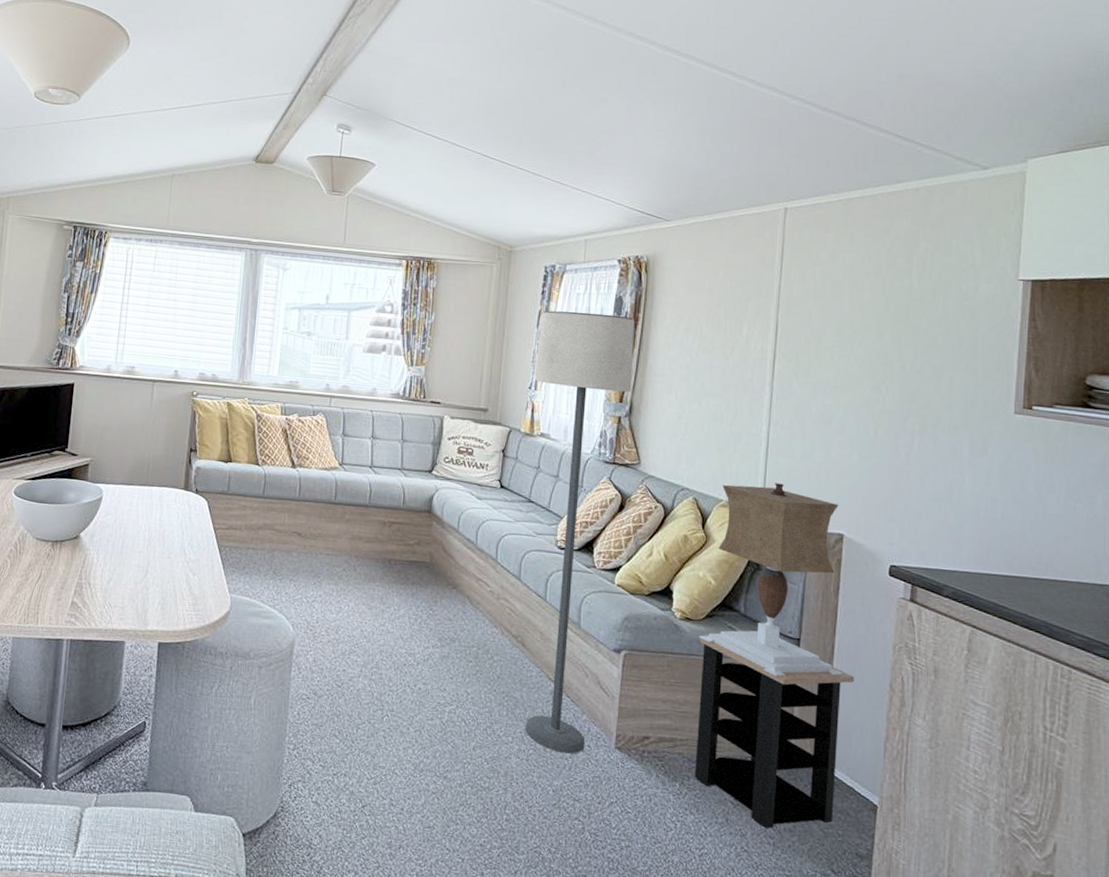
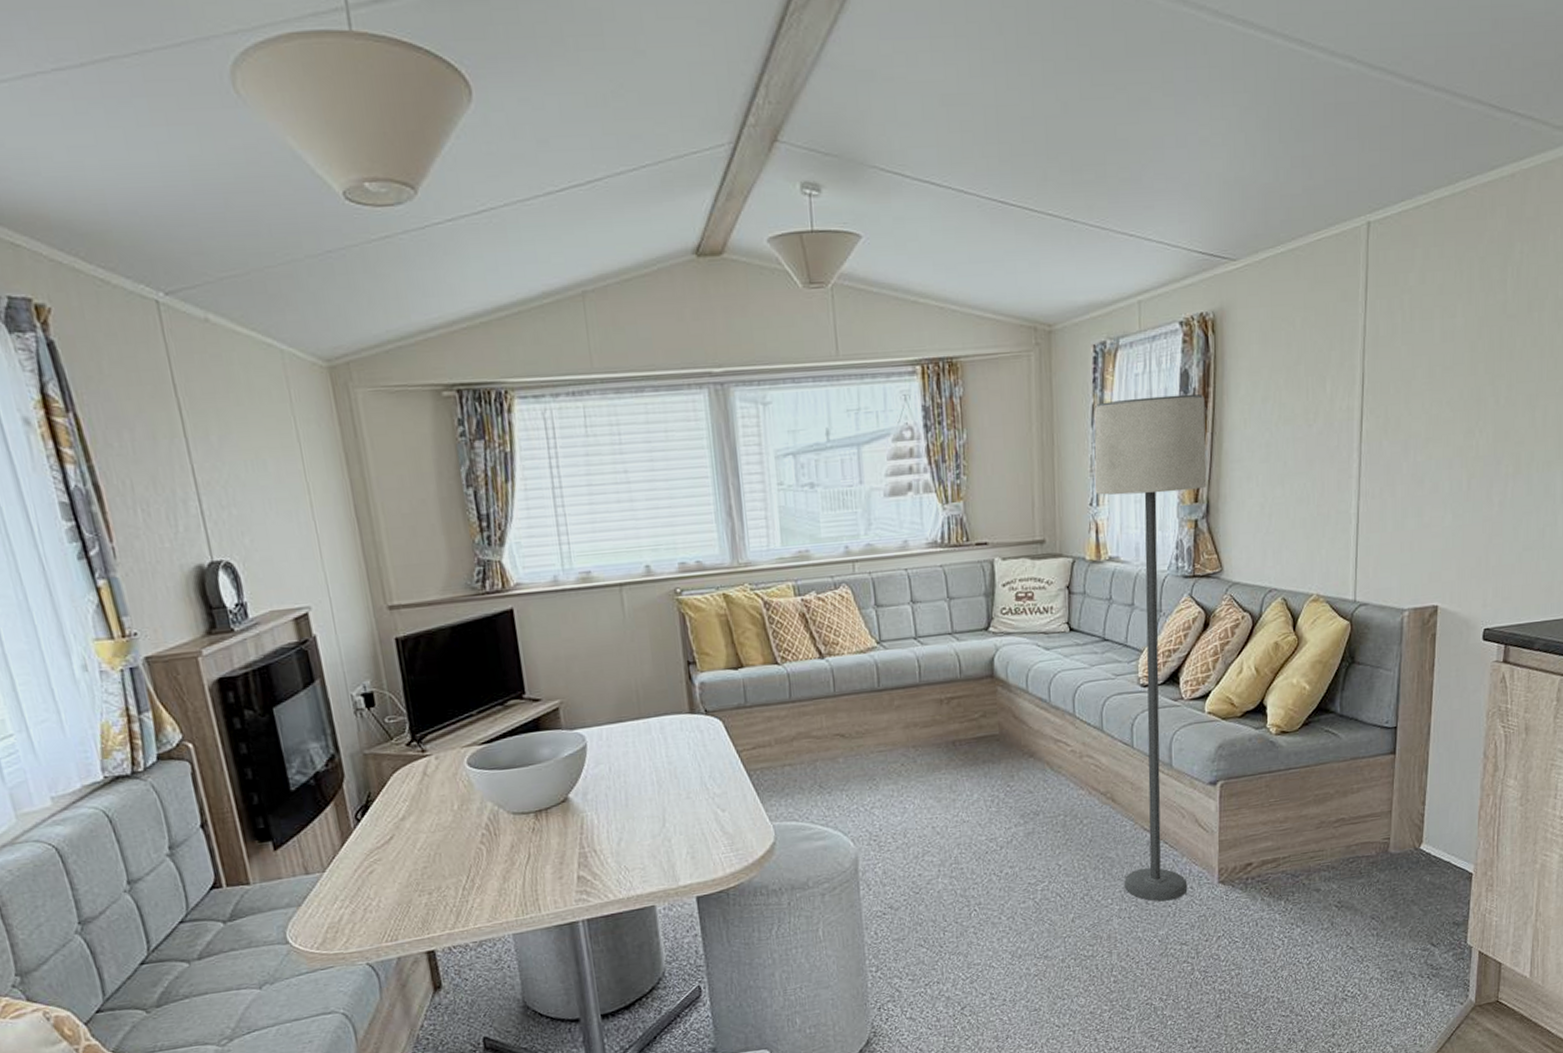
side table: present [694,638,854,829] -> none [1296,747,1450,922]
table lamp: present [698,483,844,677] -> none [1295,562,1440,771]

